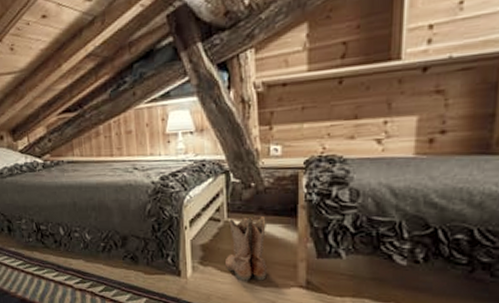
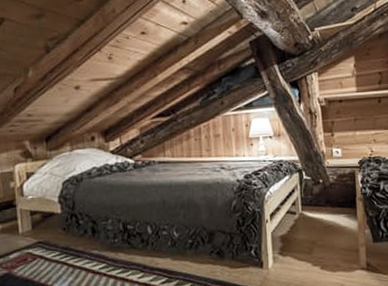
boots: present [226,217,267,282] -> none [301,208,335,269]

